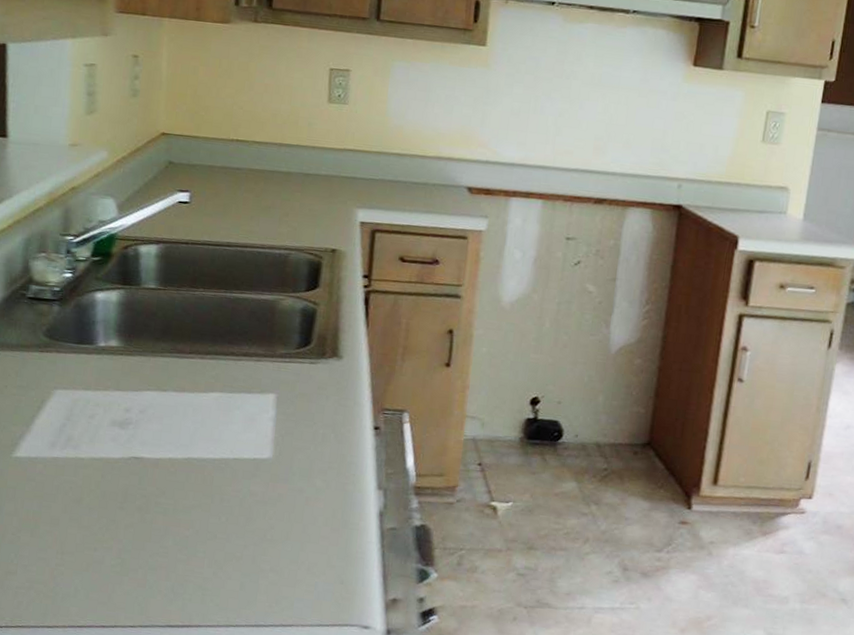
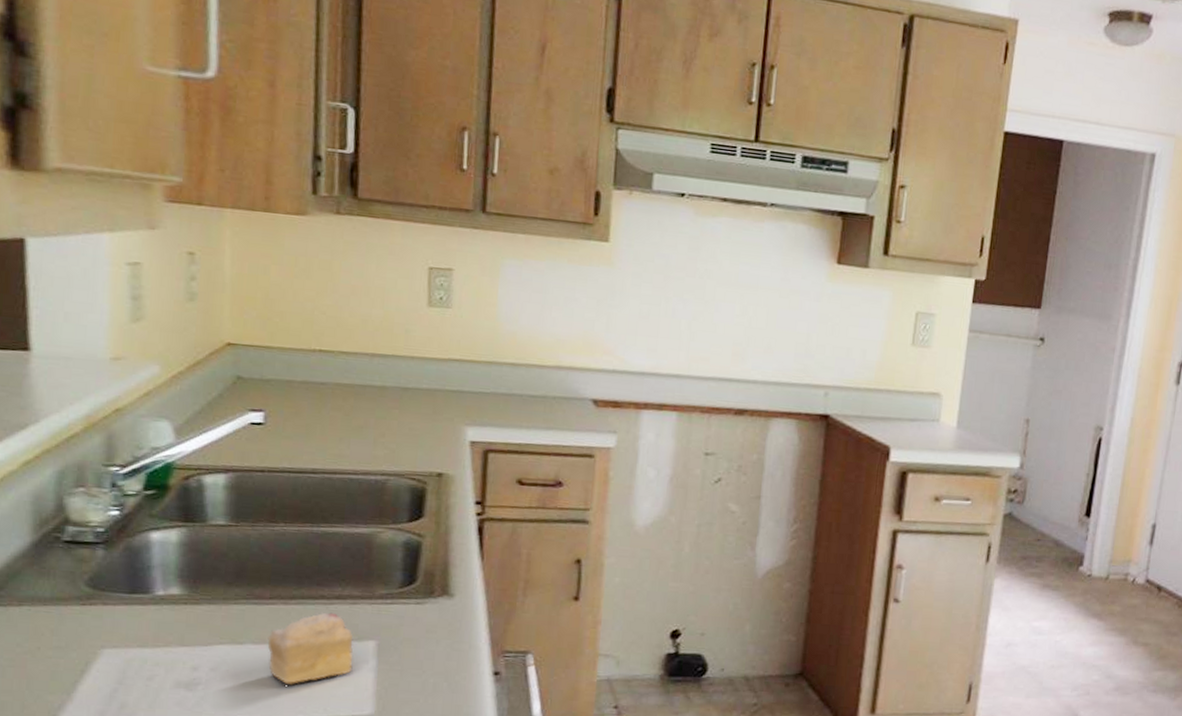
cake slice: none [186,367,257,428] -> present [267,612,354,684]

